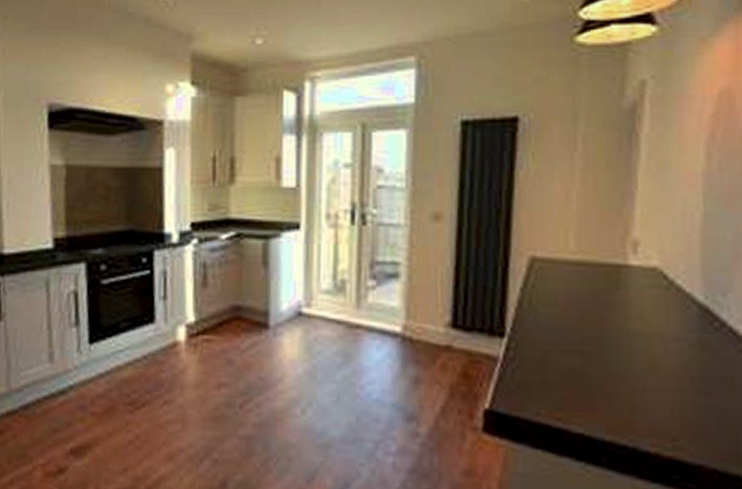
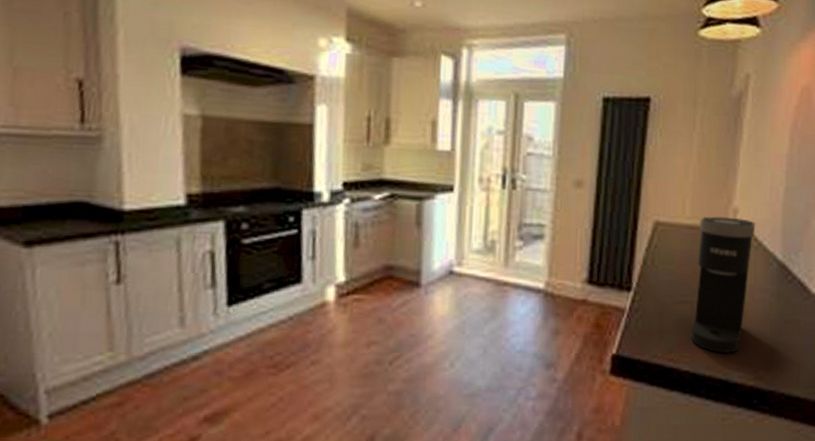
coffee maker: none [582,250,665,416] -> present [690,216,756,353]

